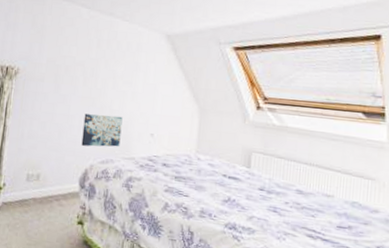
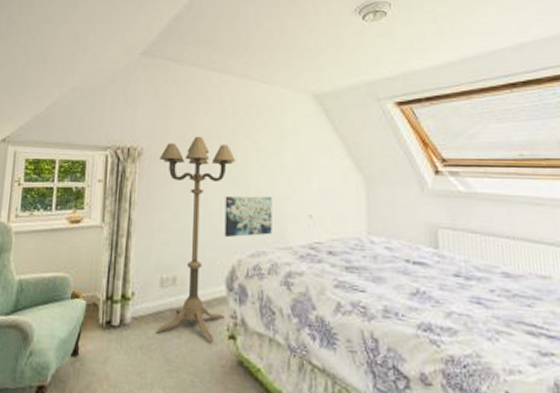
floor lamp: none [21,61,96,226] -> present [156,136,236,343]

